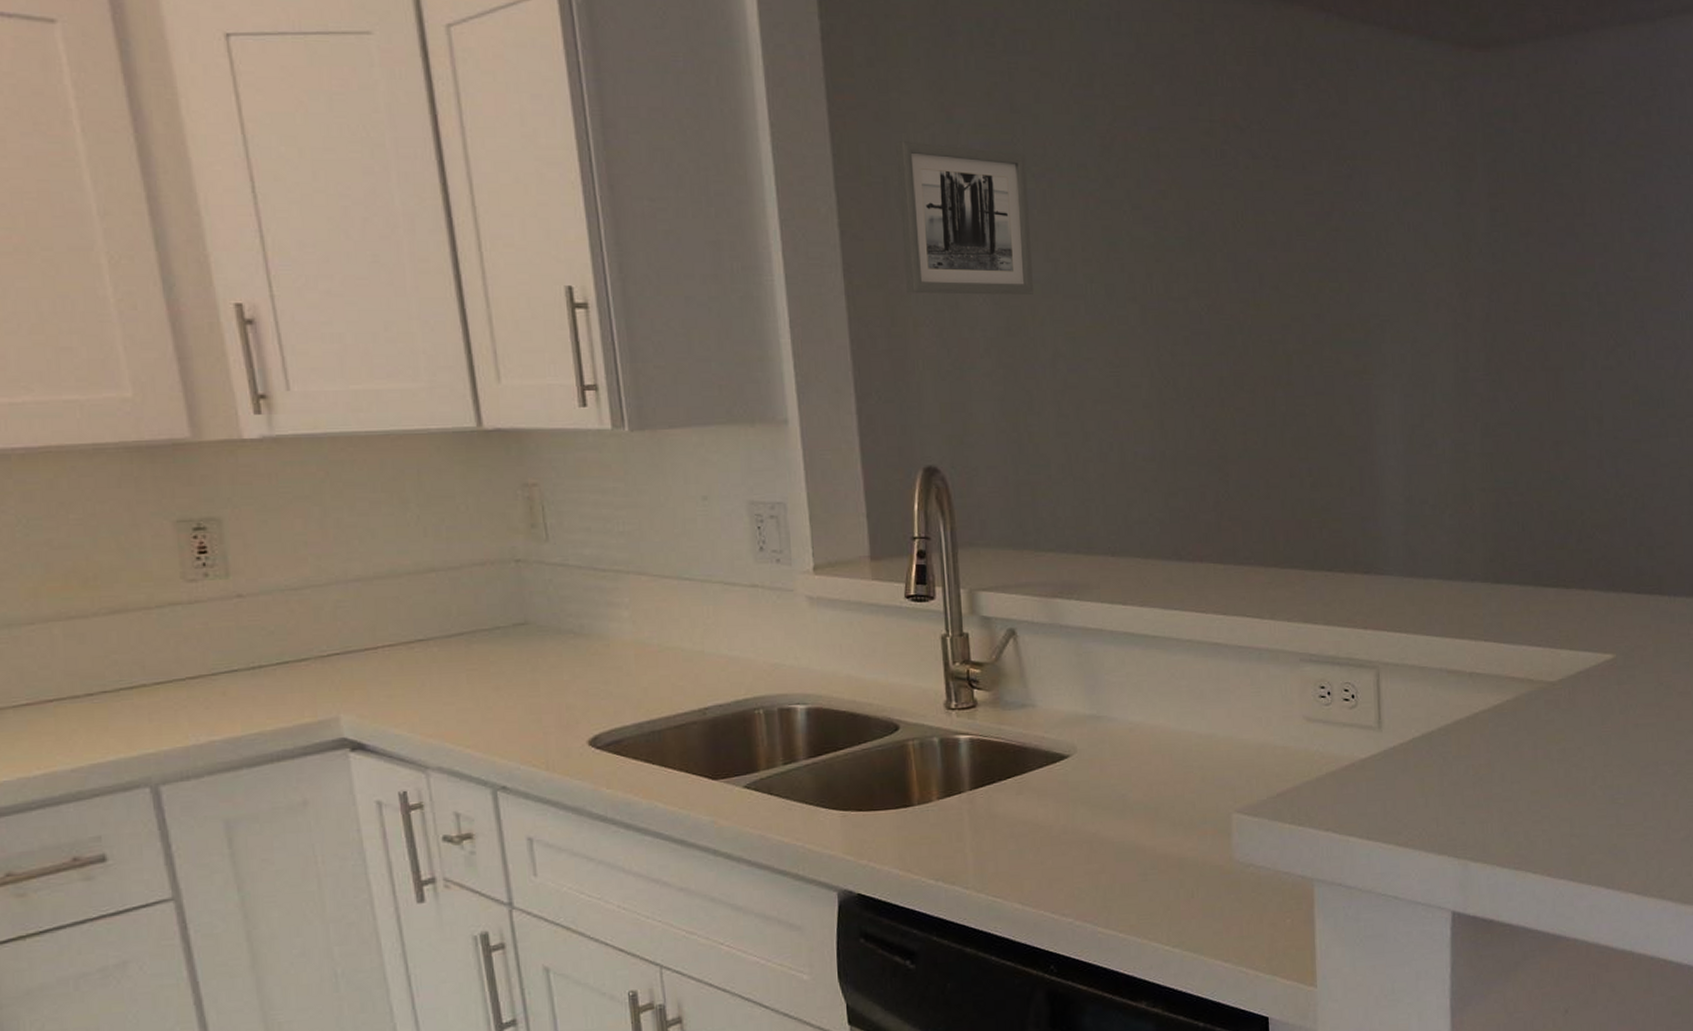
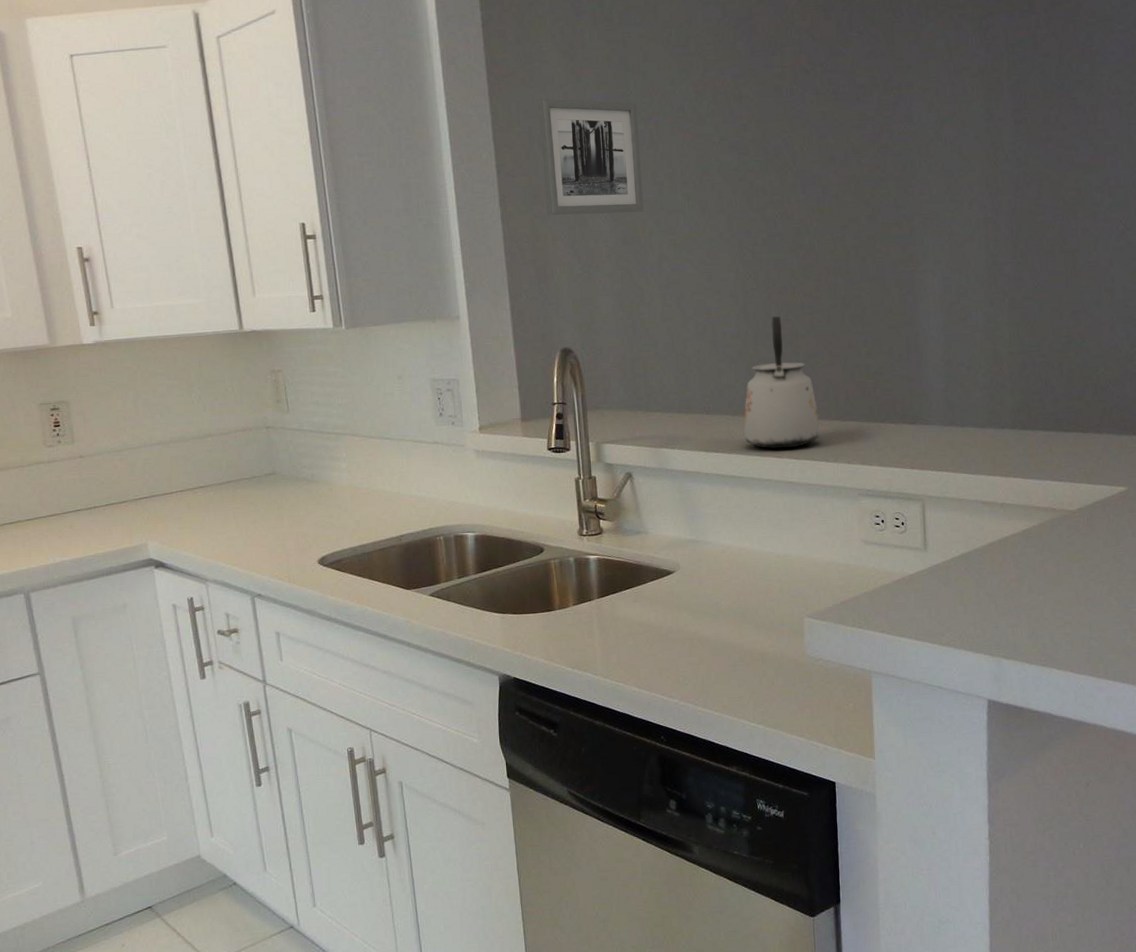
kettle: none [1159,435,1254,602] -> present [744,316,820,449]

